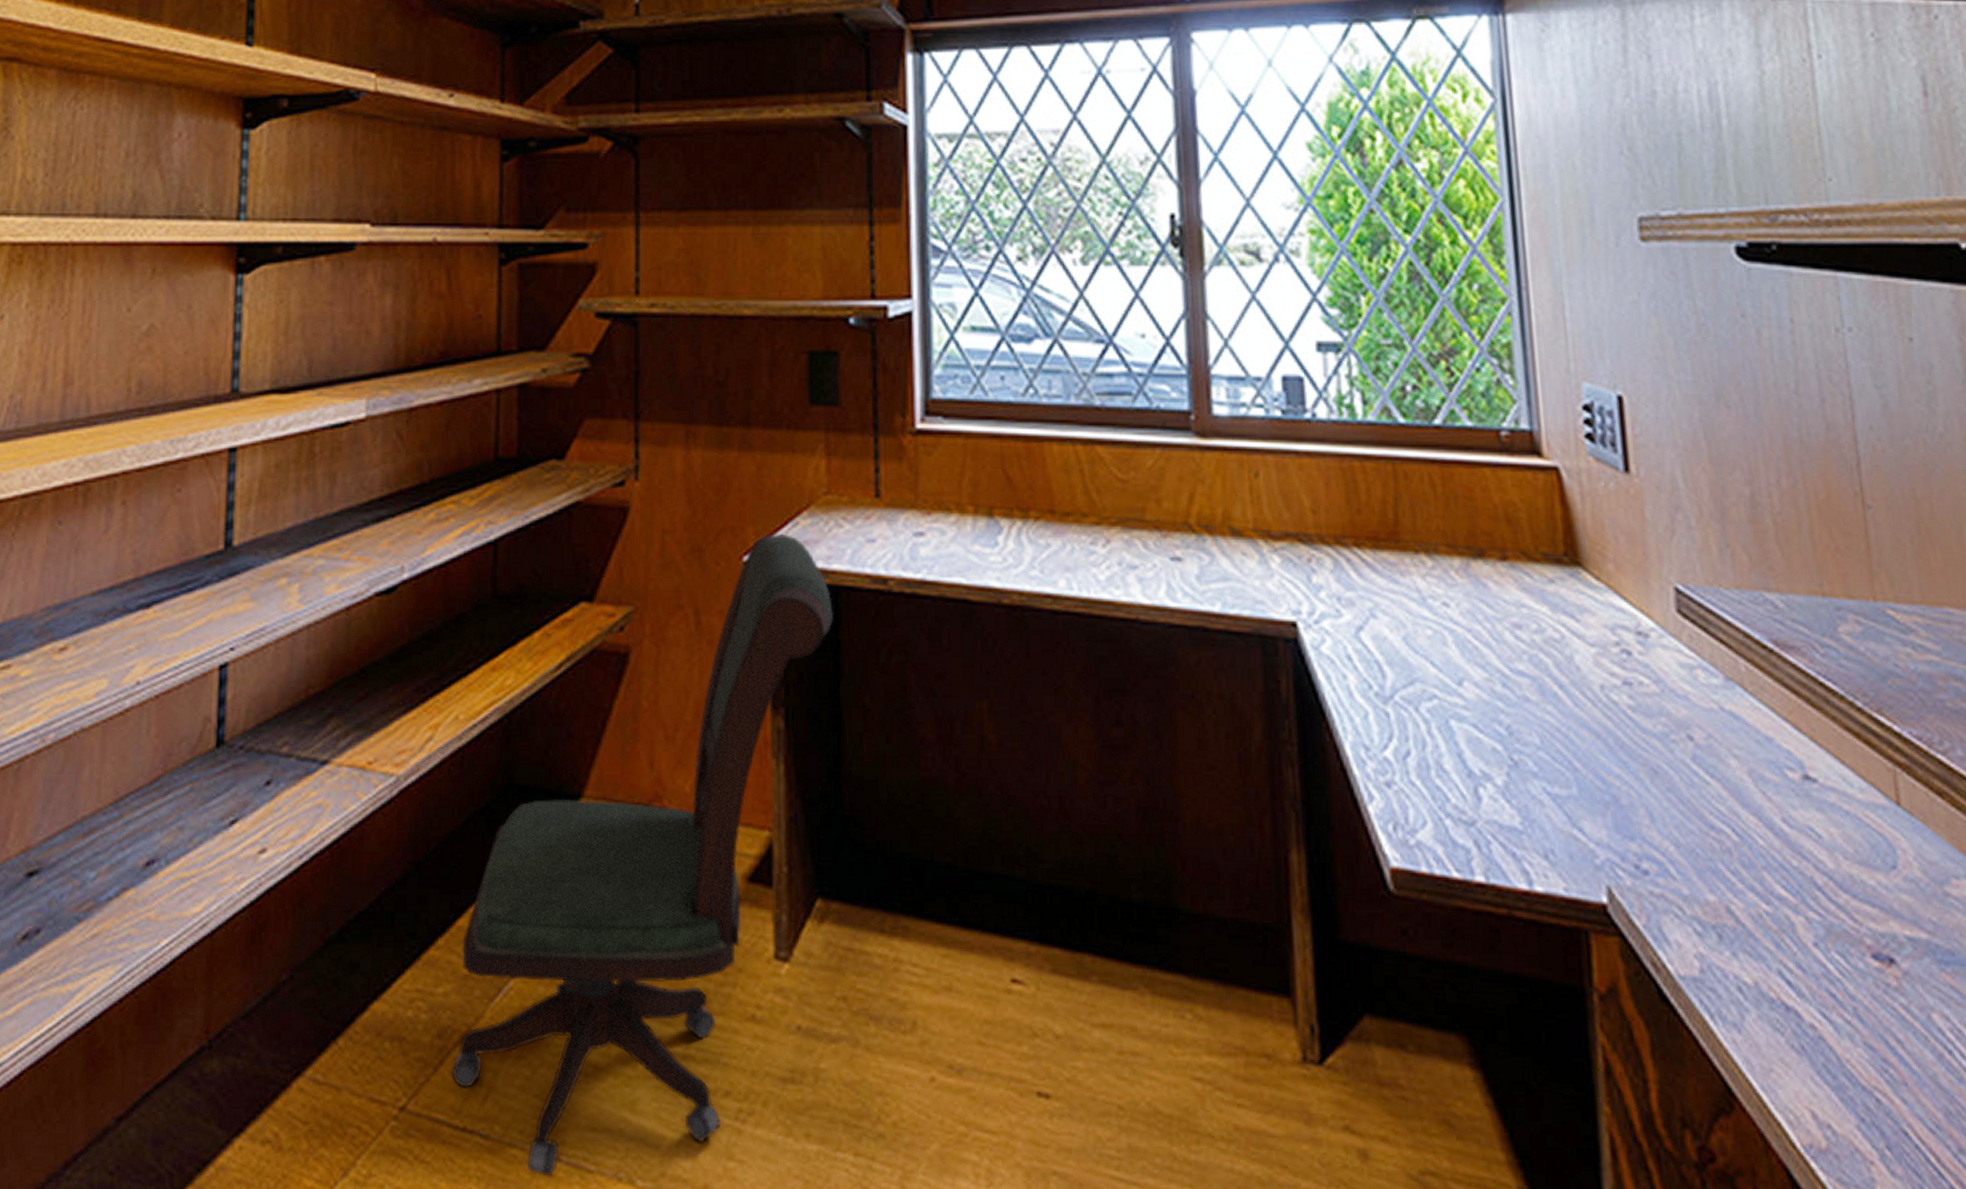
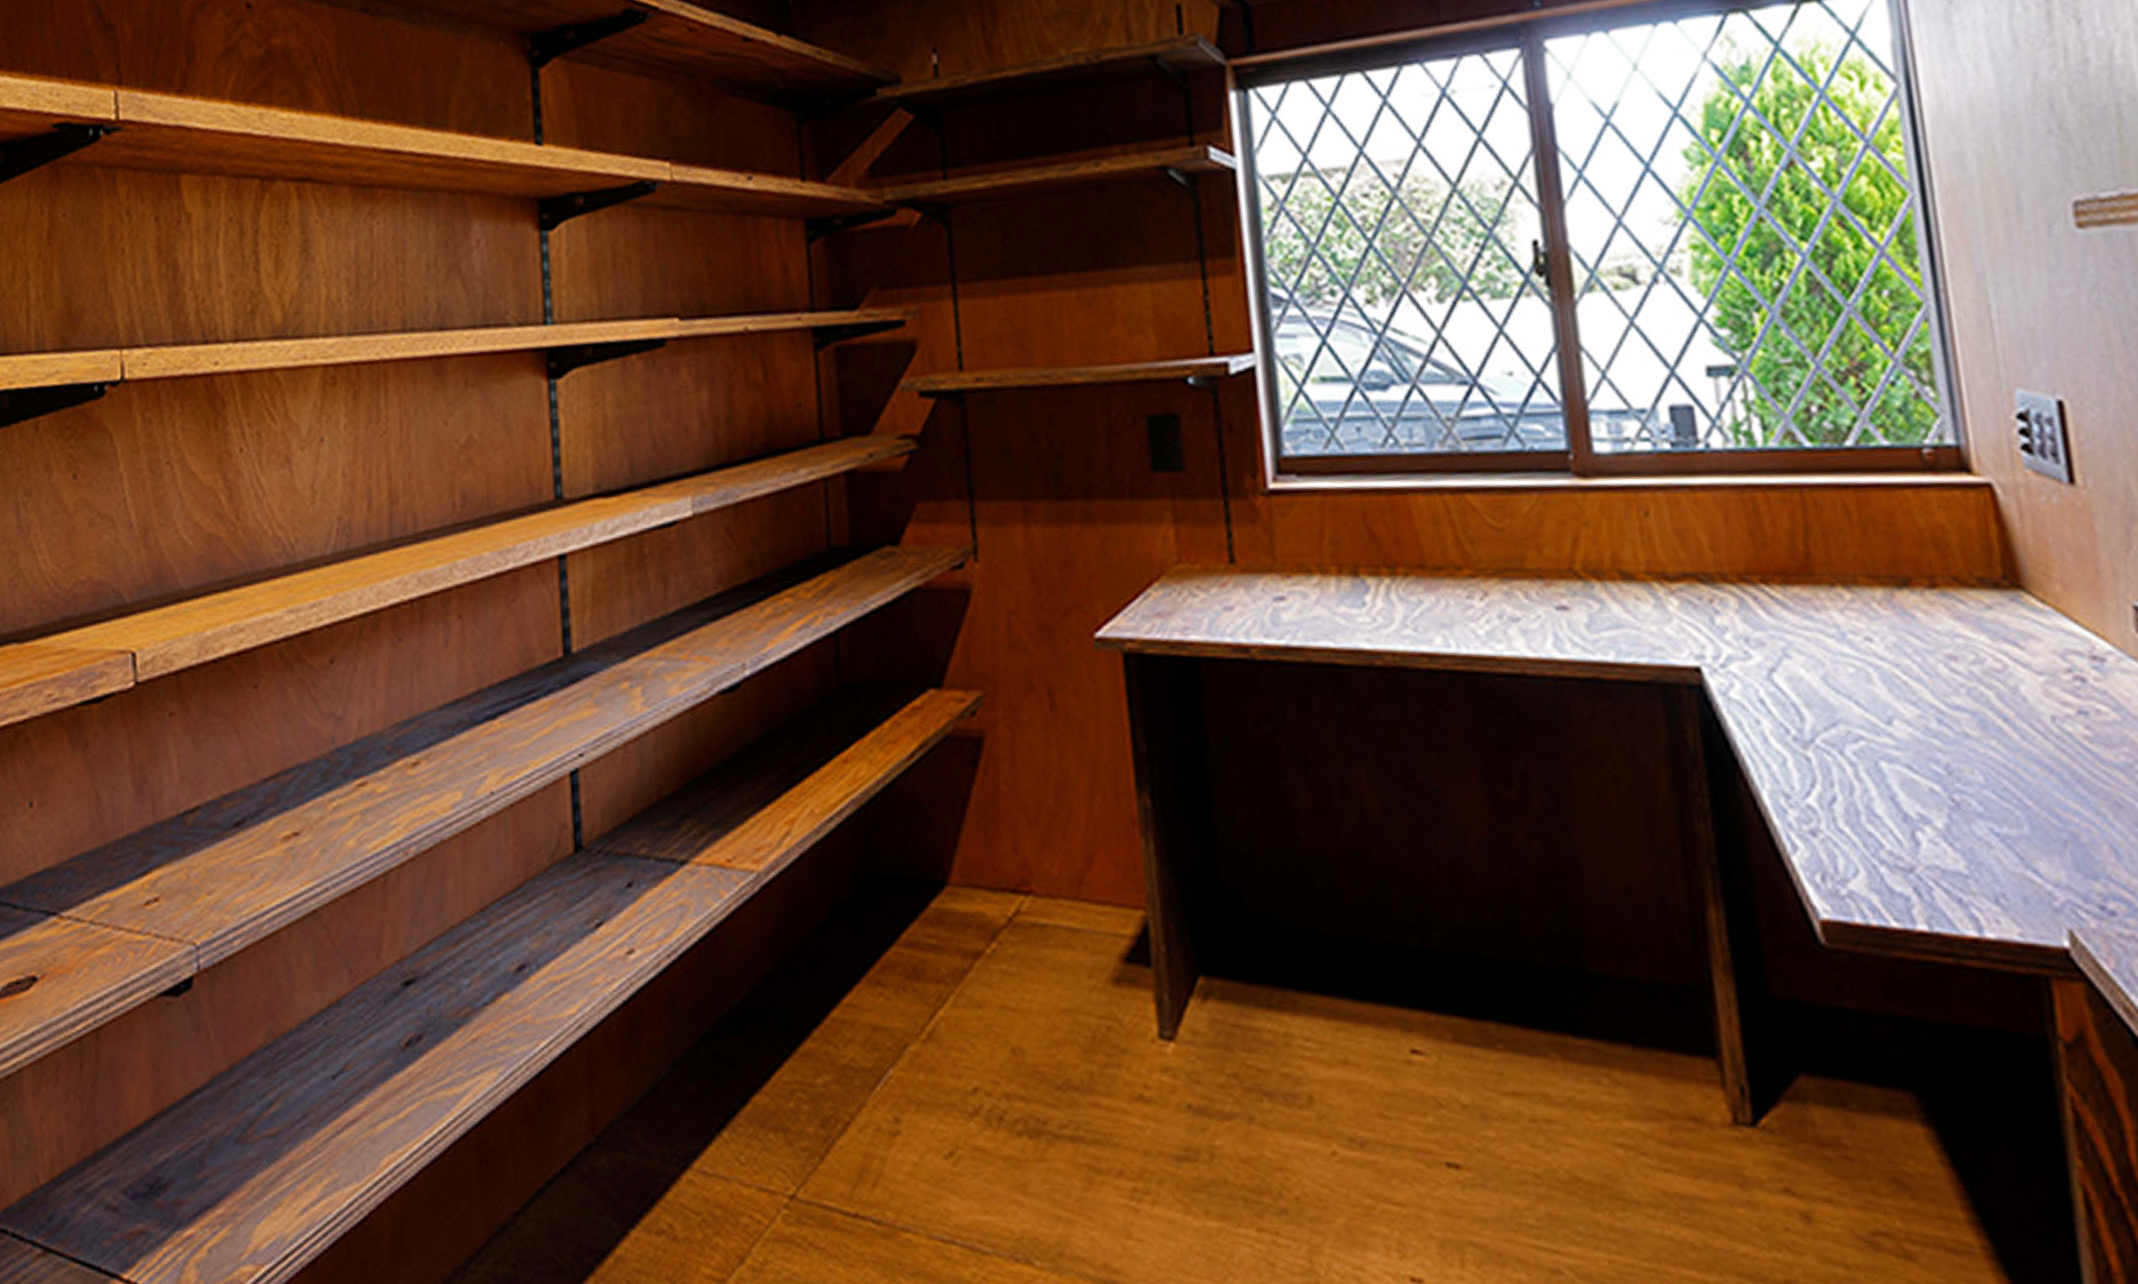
office chair: present [451,533,834,1178] -> none [837,606,1195,1260]

